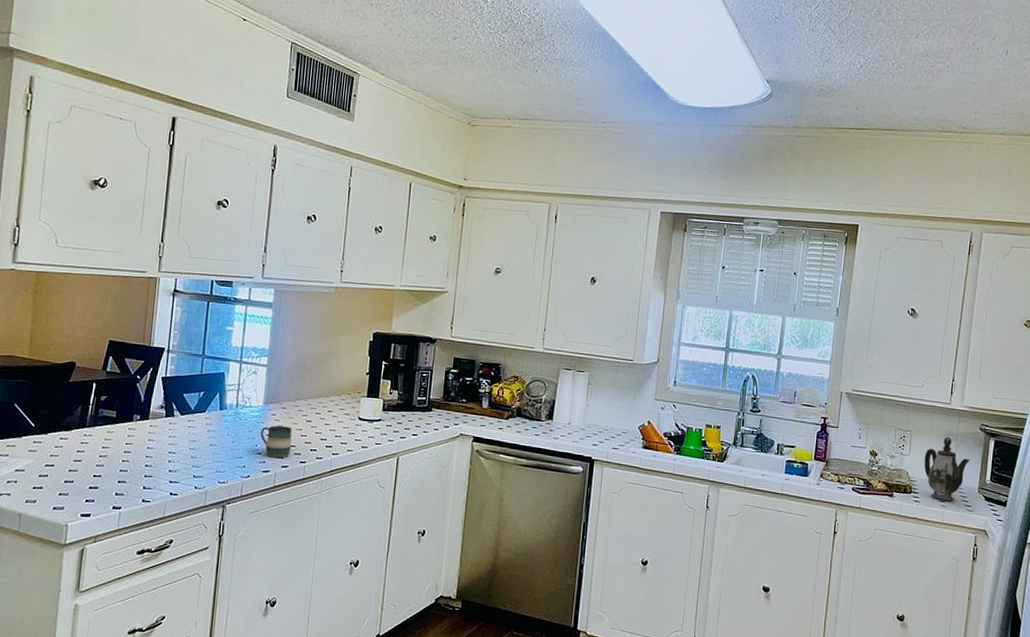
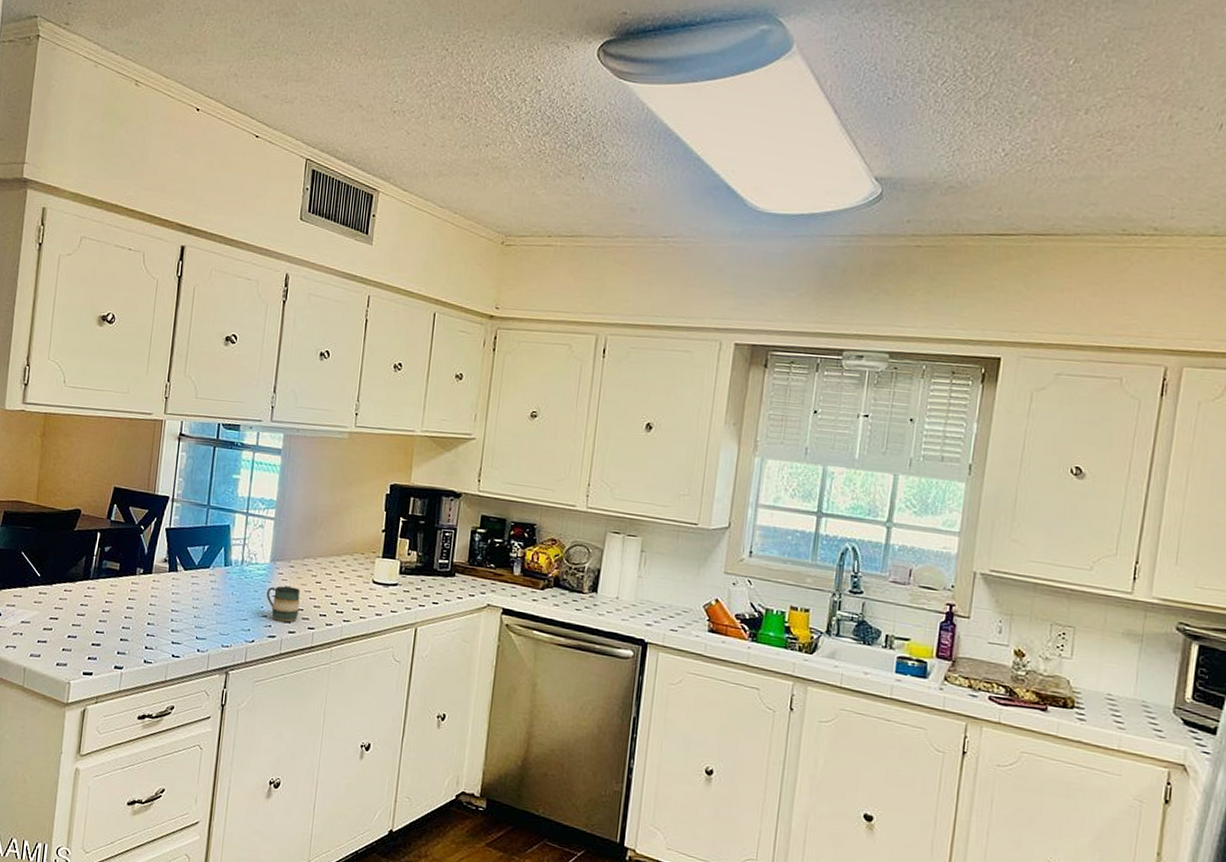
teapot: present [924,436,971,502] -> none [1092,636,1162,723]

